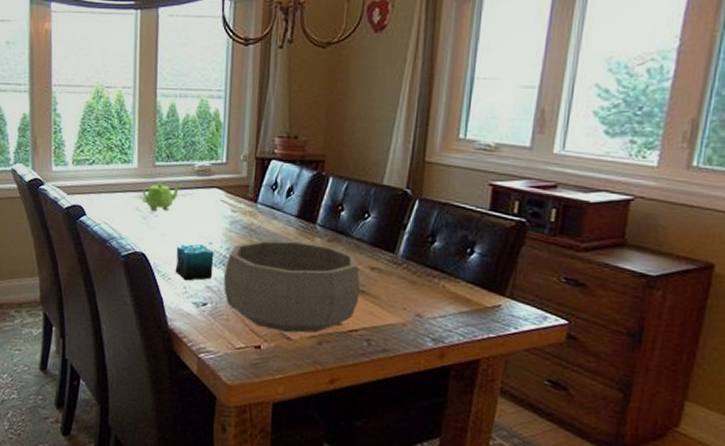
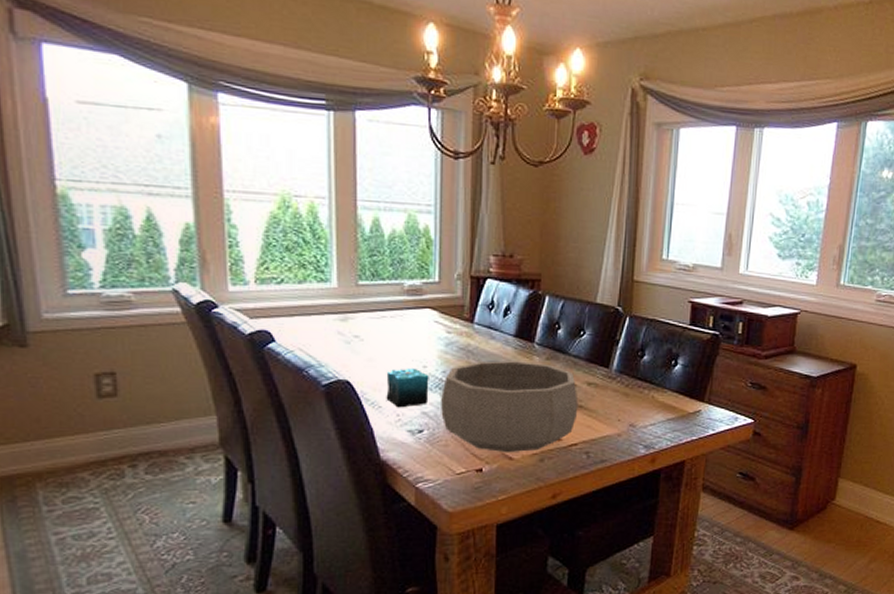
teapot: present [142,182,182,211] -> none [344,303,390,334]

